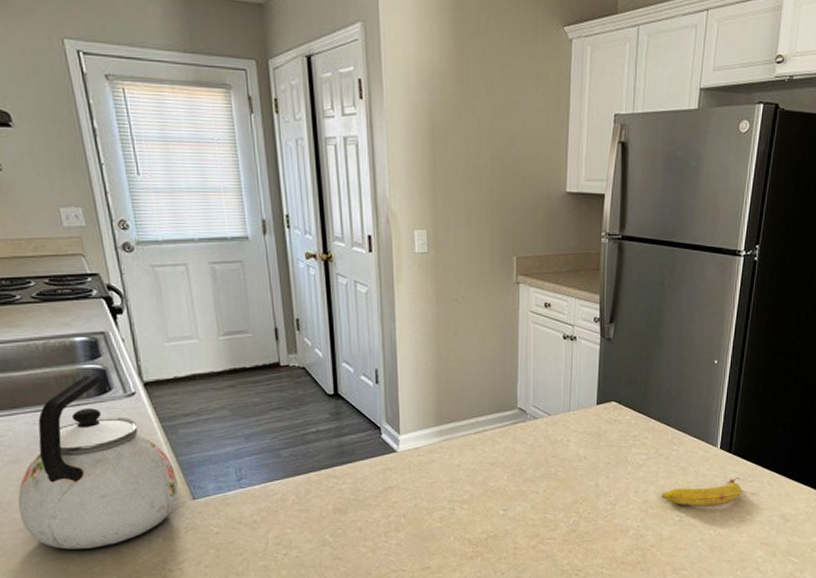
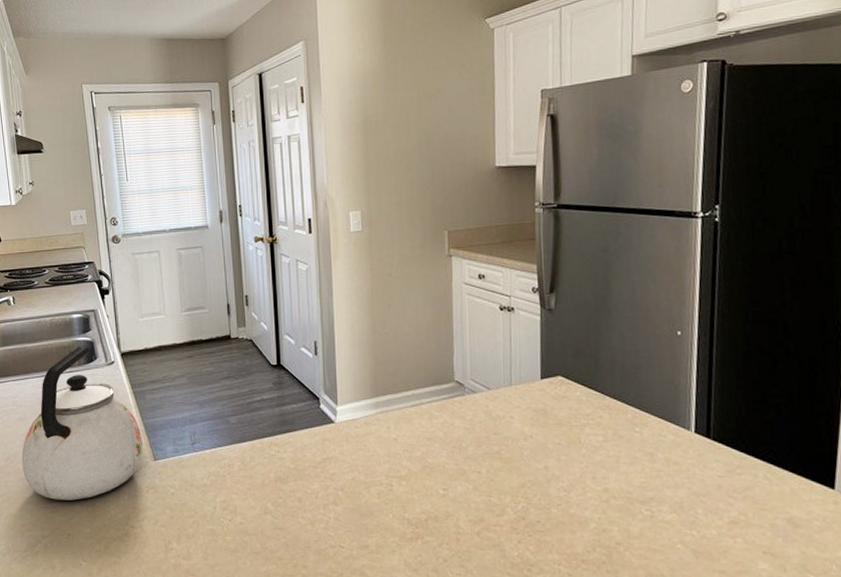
banana: present [662,476,743,507] -> none [626,467,731,501]

